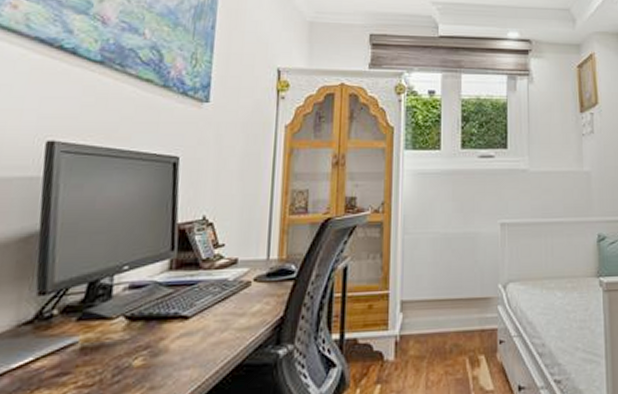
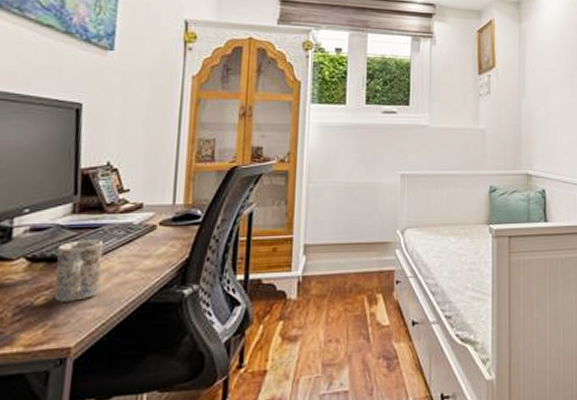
mug: none [152,297,200,363] -> present [54,239,104,302]

